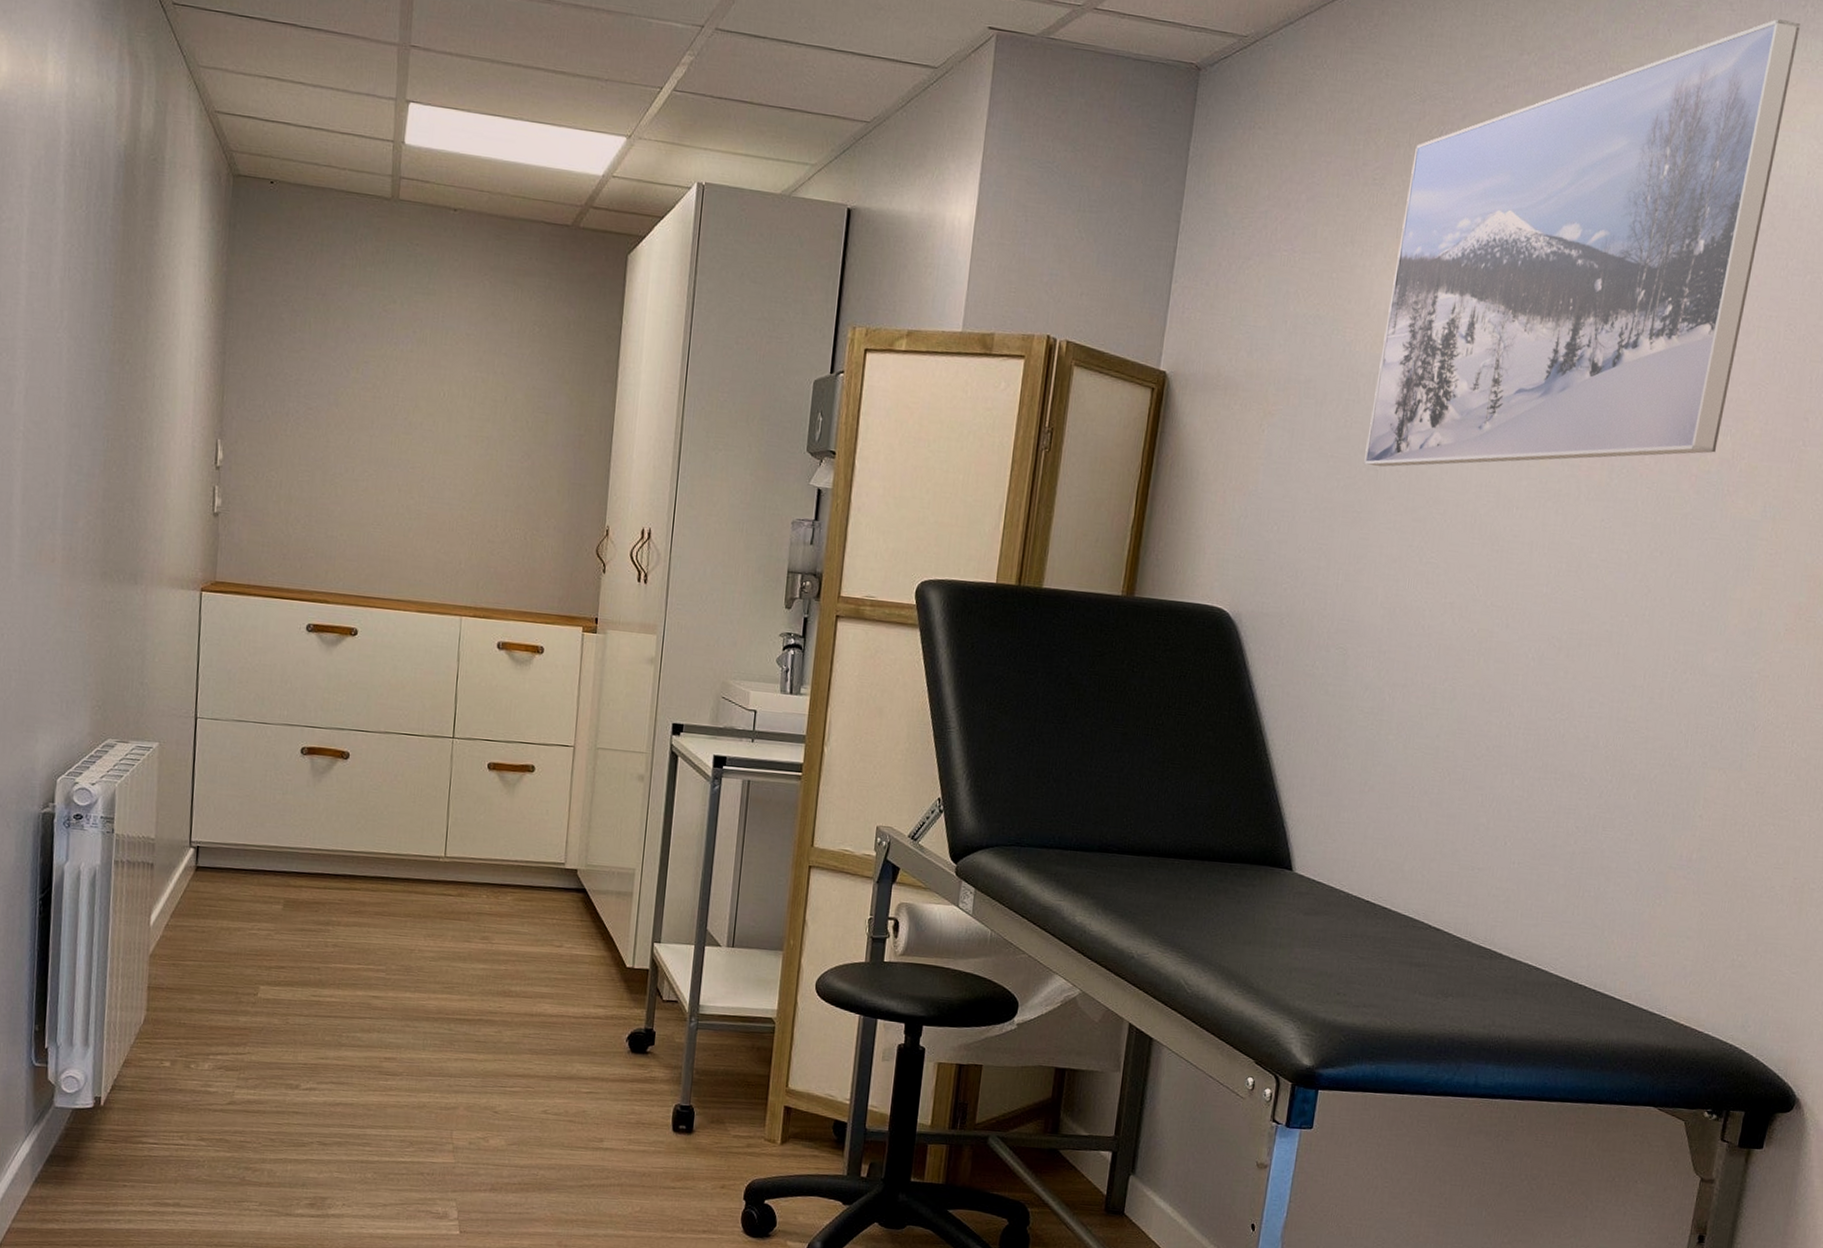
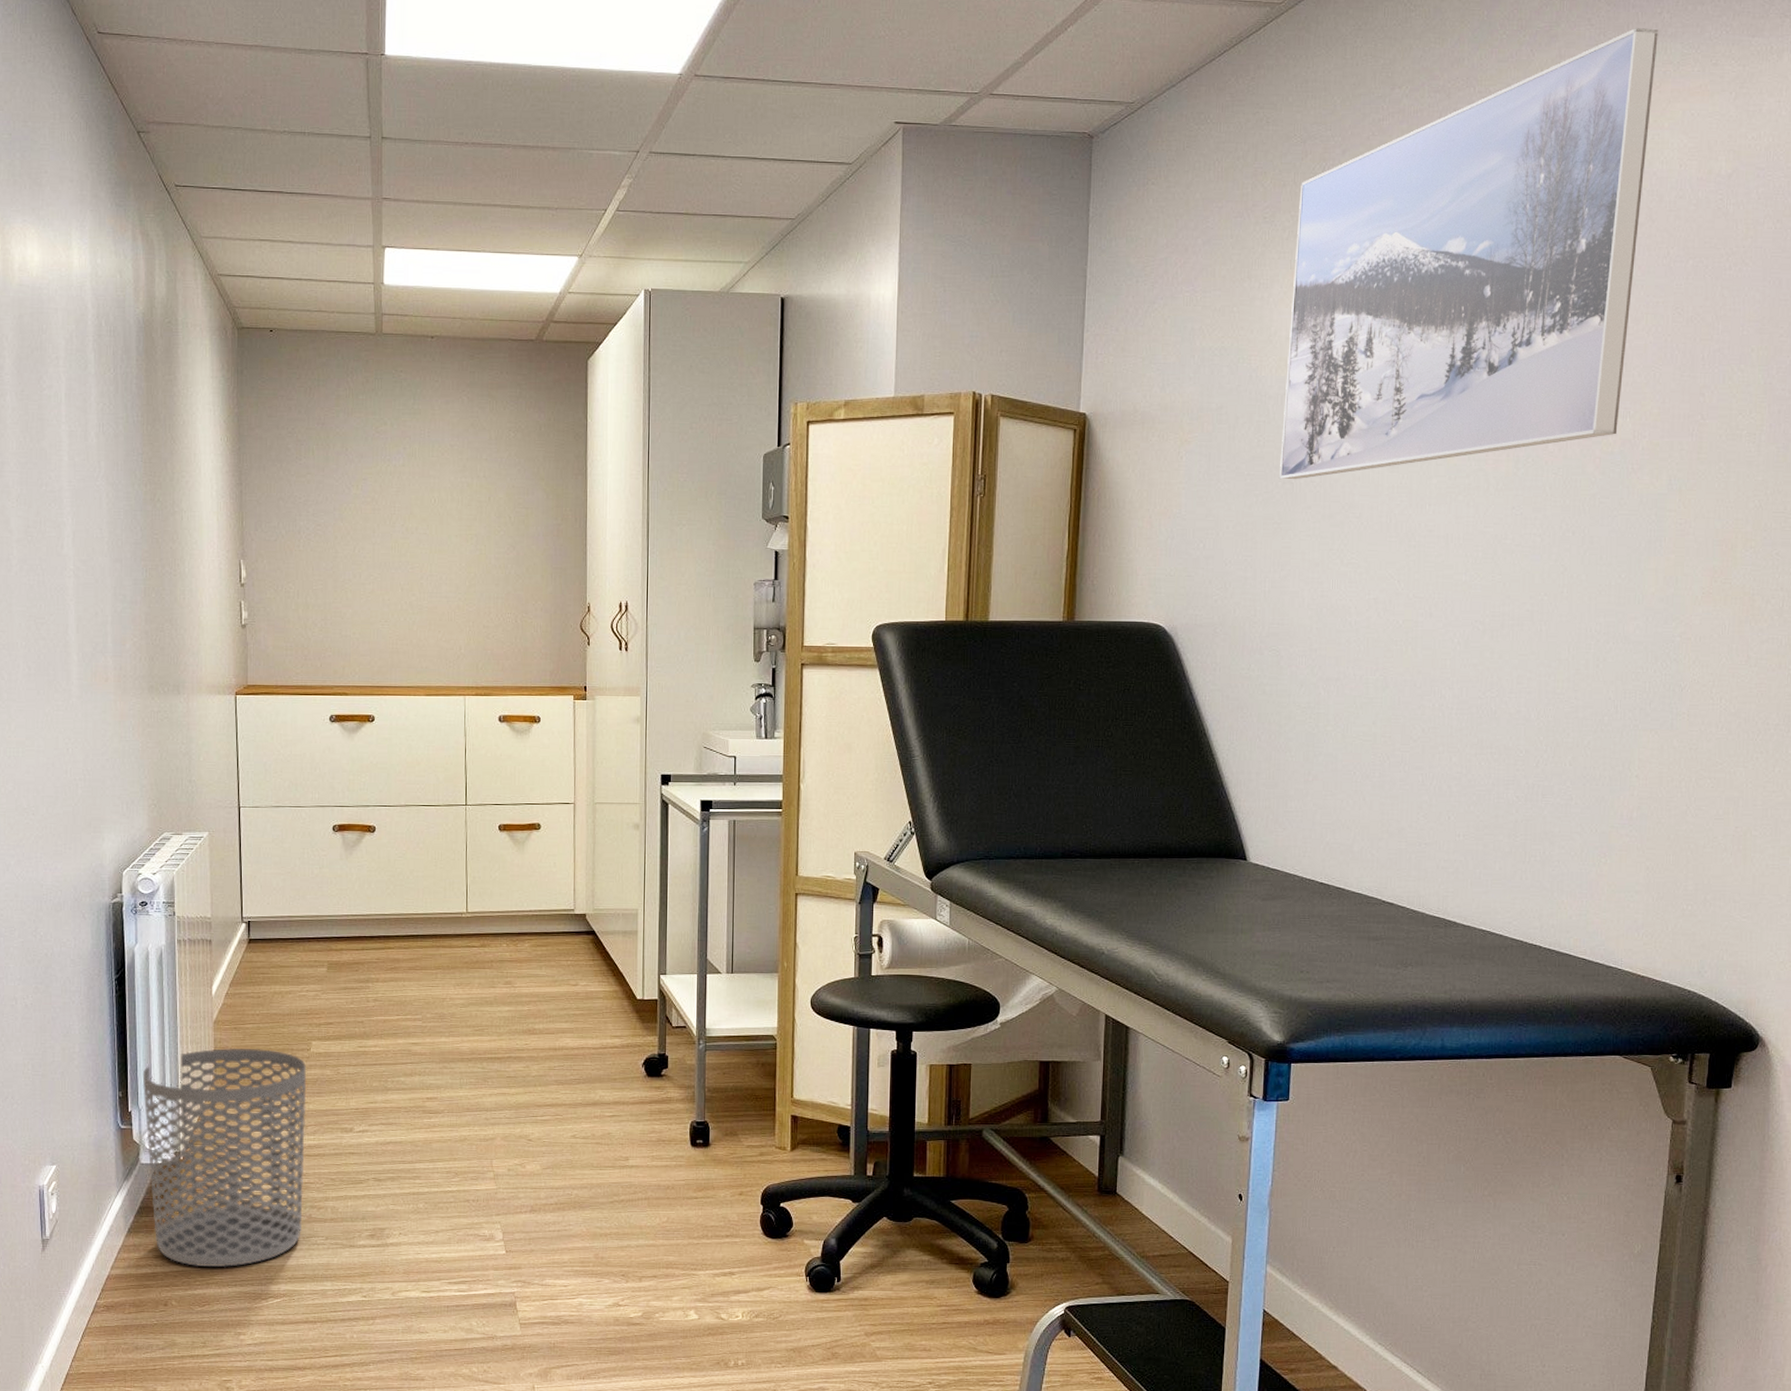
waste bin: none [62,985,251,1229] -> present [142,1047,307,1268]

